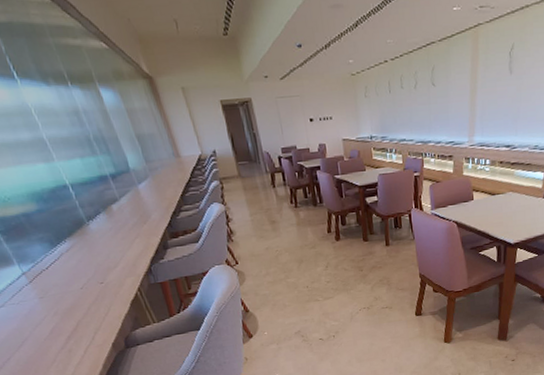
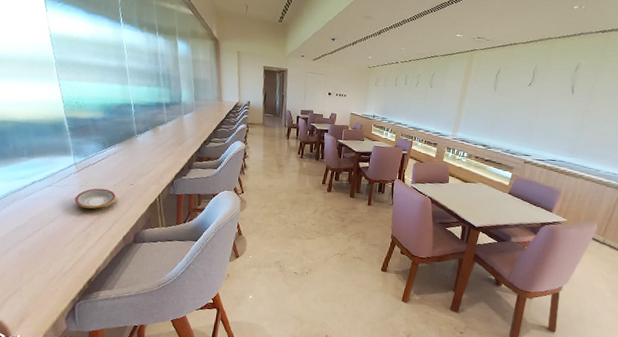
plate: none [38,294,88,323] -> present [74,188,116,209]

